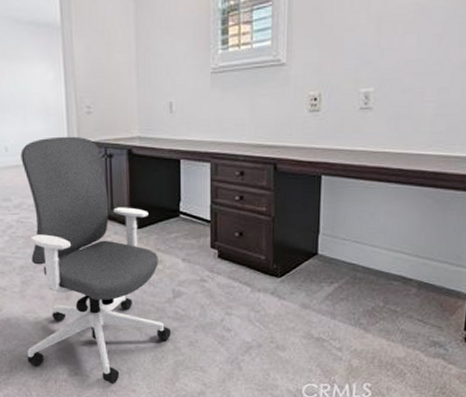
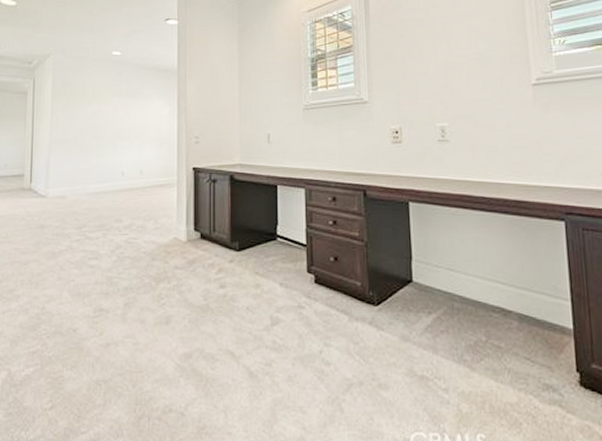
office chair: present [20,136,171,384] -> none [122,163,269,425]

